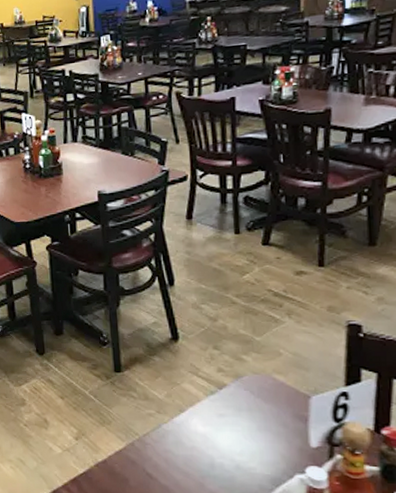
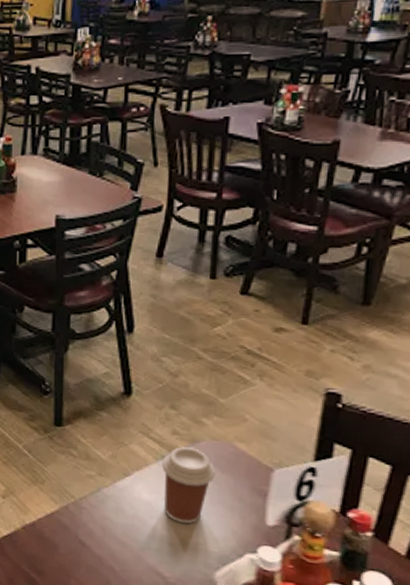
coffee cup: none [212,382,260,452] -> present [162,447,215,524]

